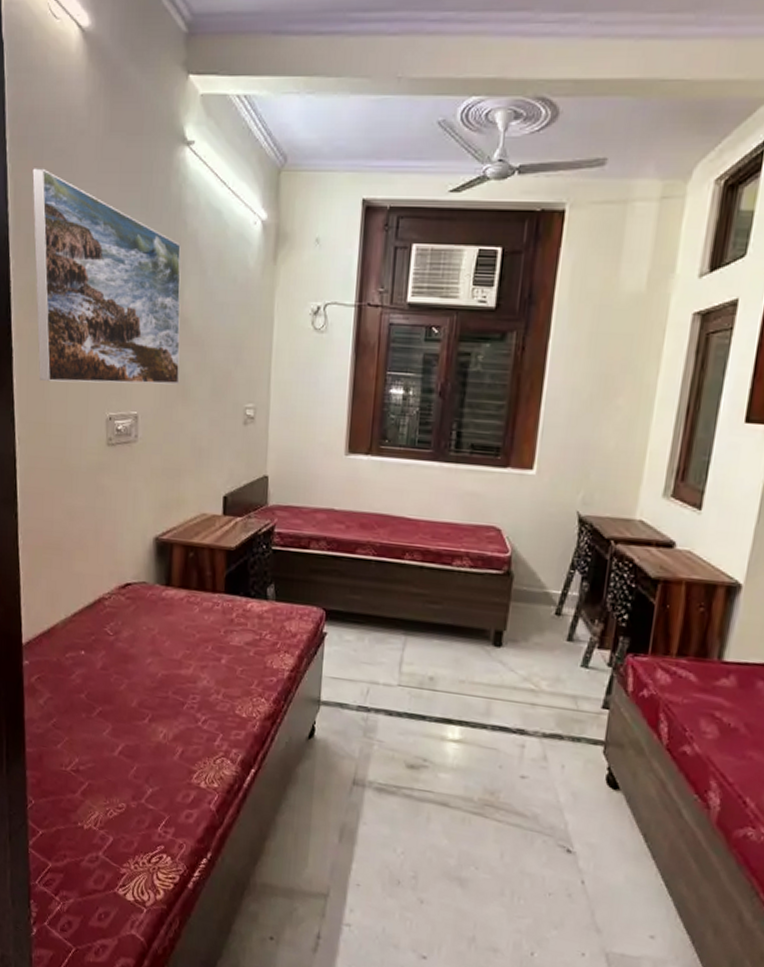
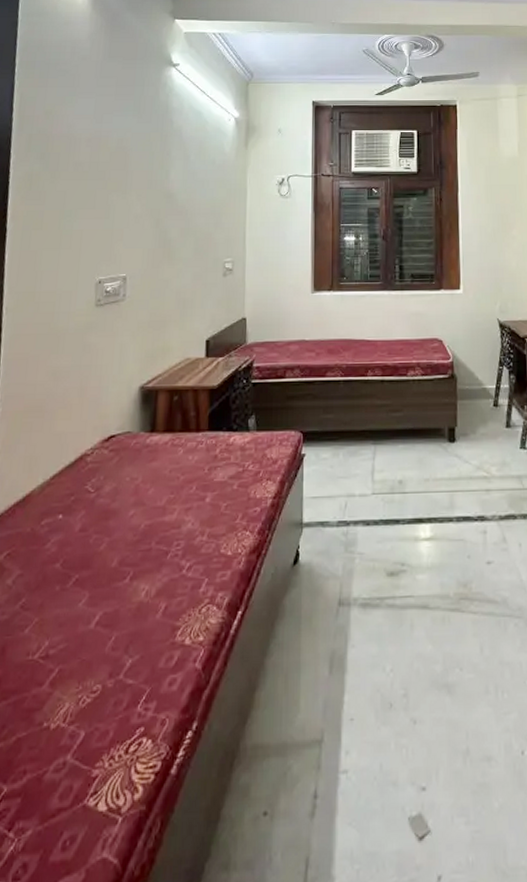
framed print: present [32,168,181,385] -> none [31,84,168,255]

